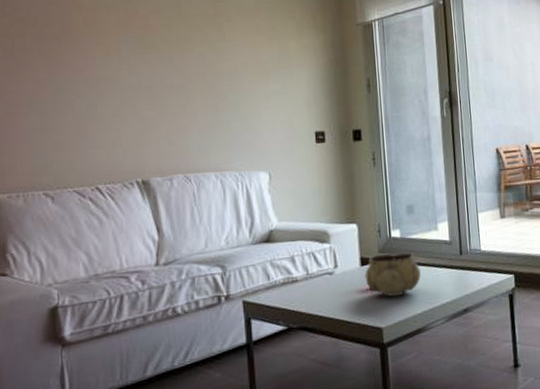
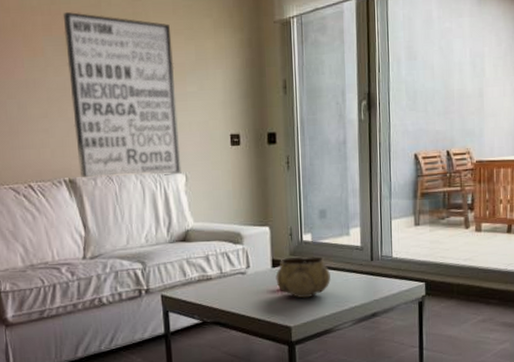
wall art: none [140,11,265,179] -> present [63,12,182,178]

